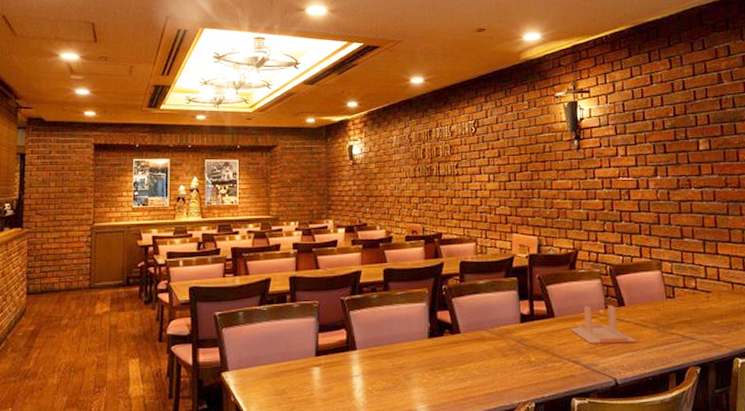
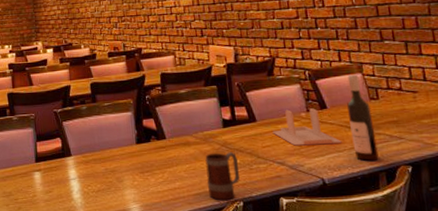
beer mug: none [499,349,534,402] -> present [205,152,240,201]
bottle: none [644,271,670,361] -> present [347,74,379,161]

